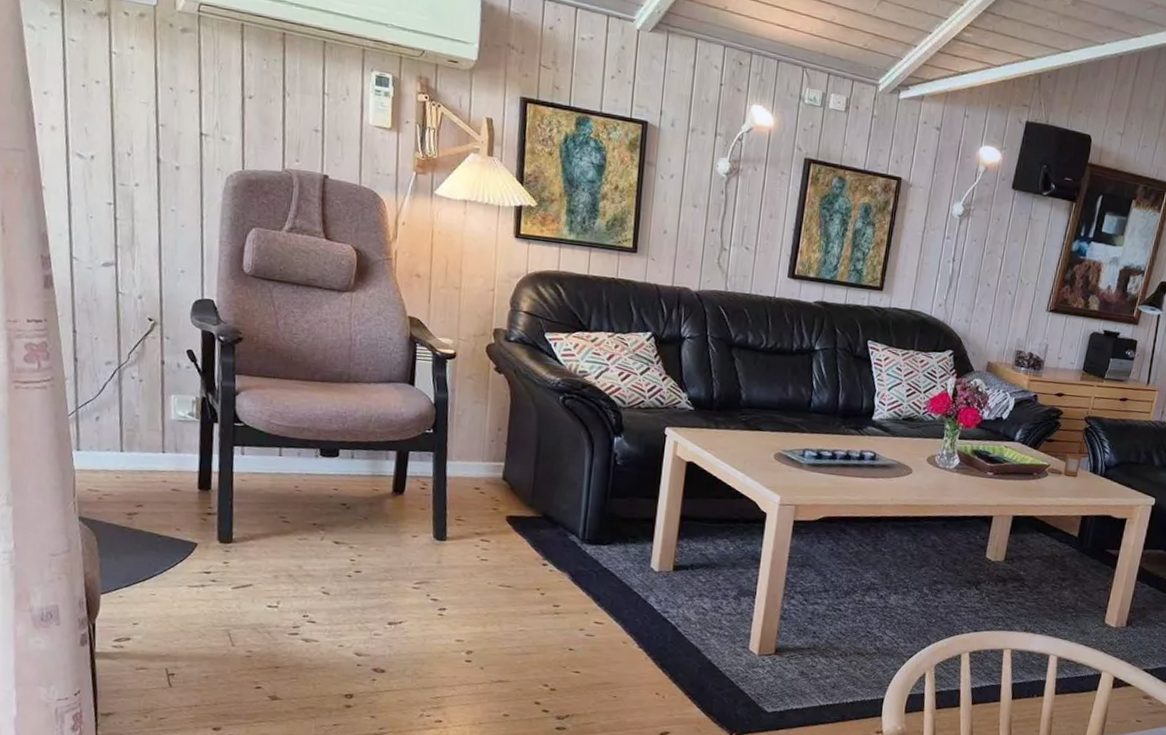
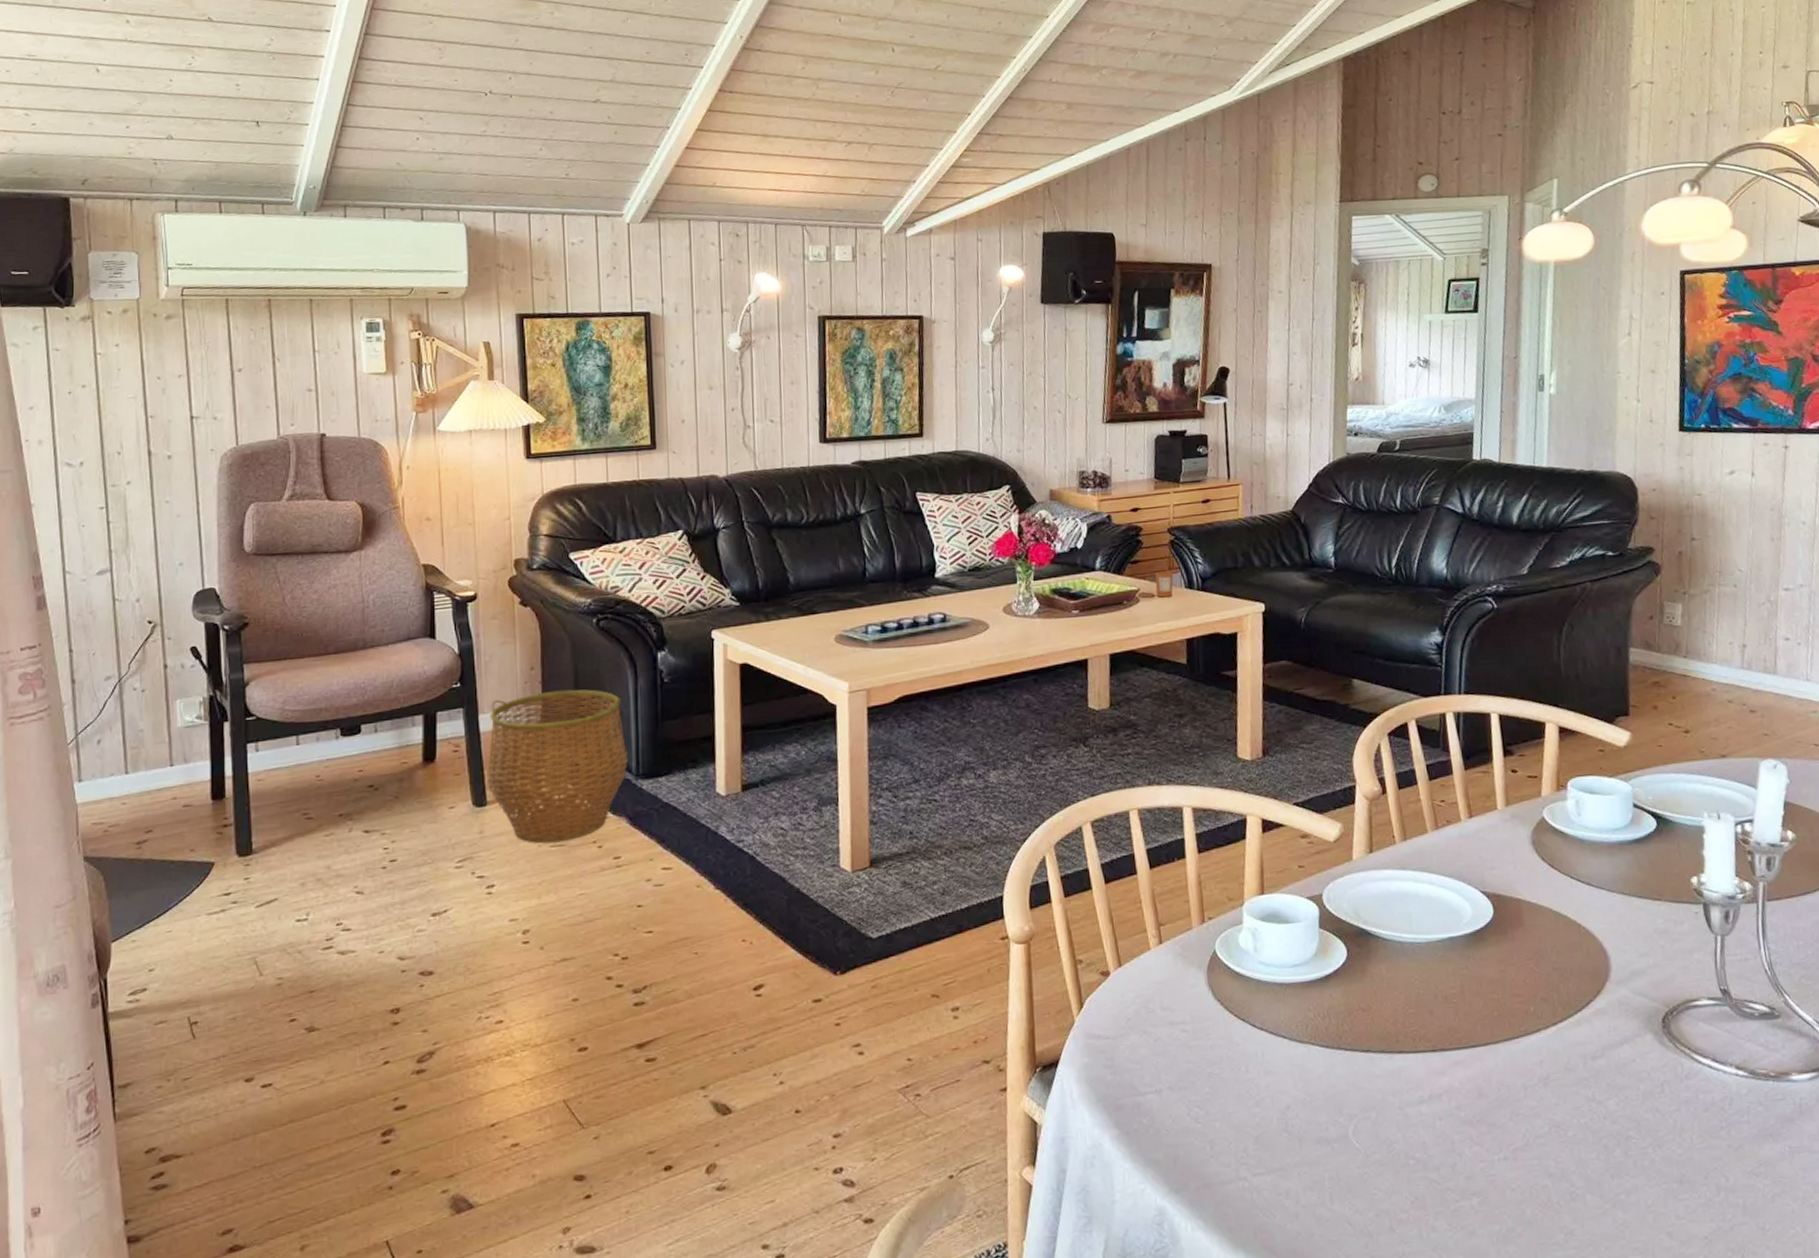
basket: none [448,451,577,584] -> present [486,689,628,843]

